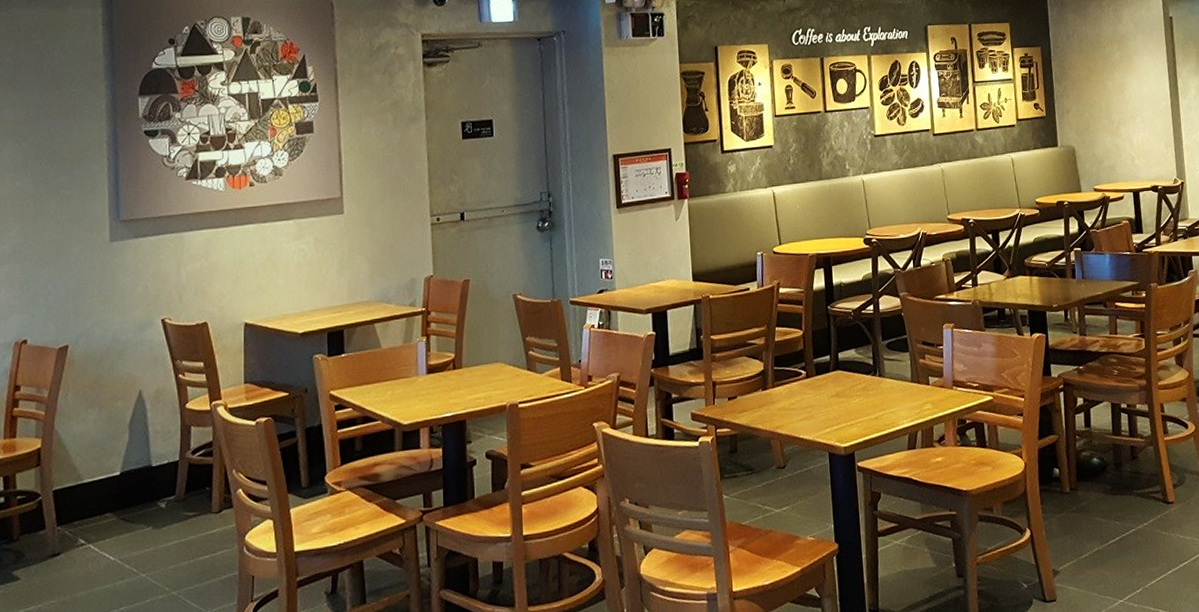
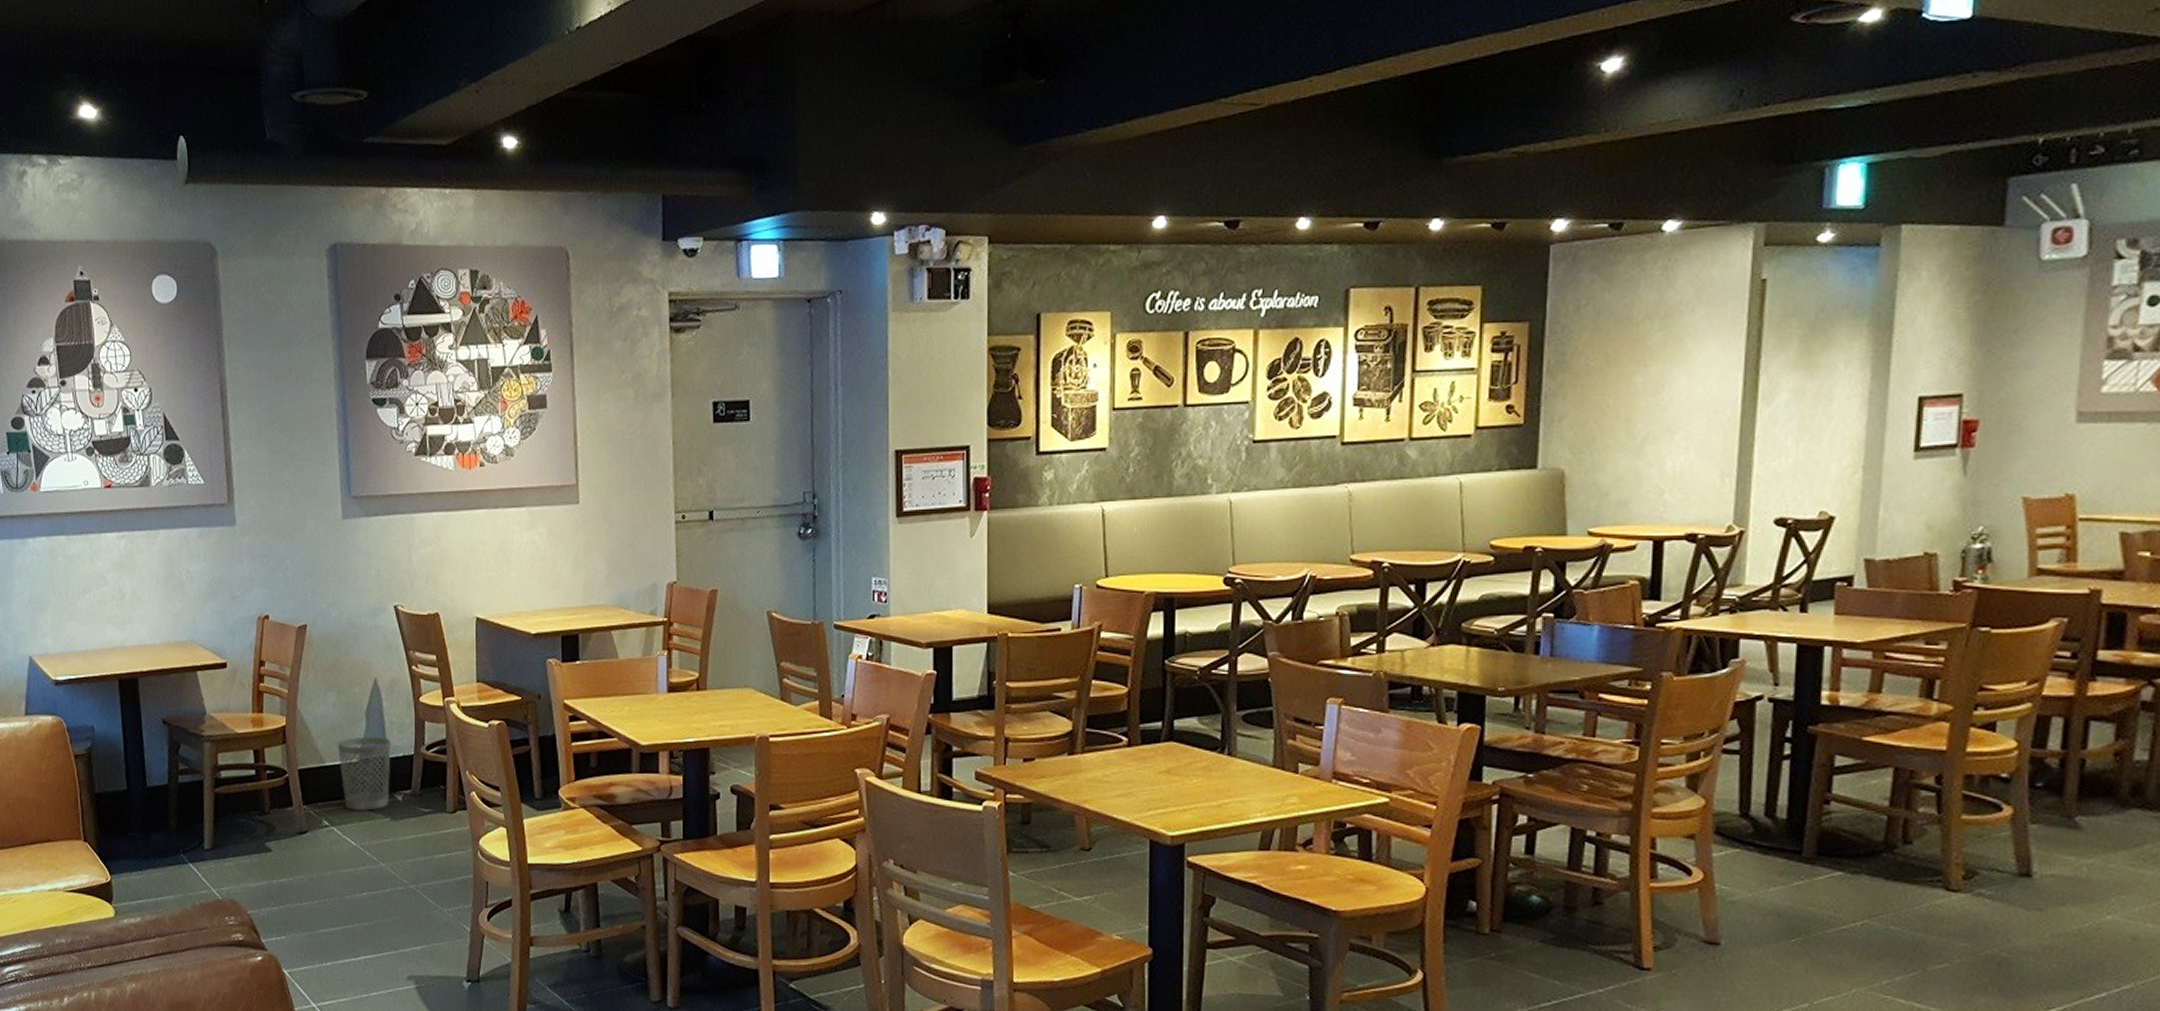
wastebasket: none [97,447,155,525] -> present [337,736,391,811]

